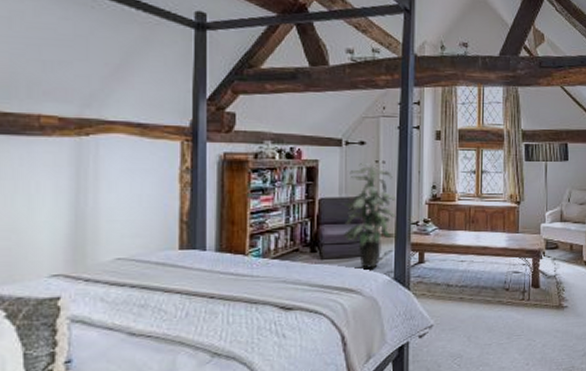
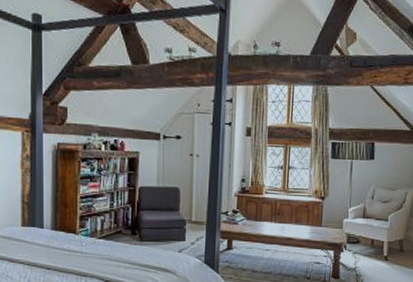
indoor plant: present [343,162,397,268] -> none [160,155,209,252]

